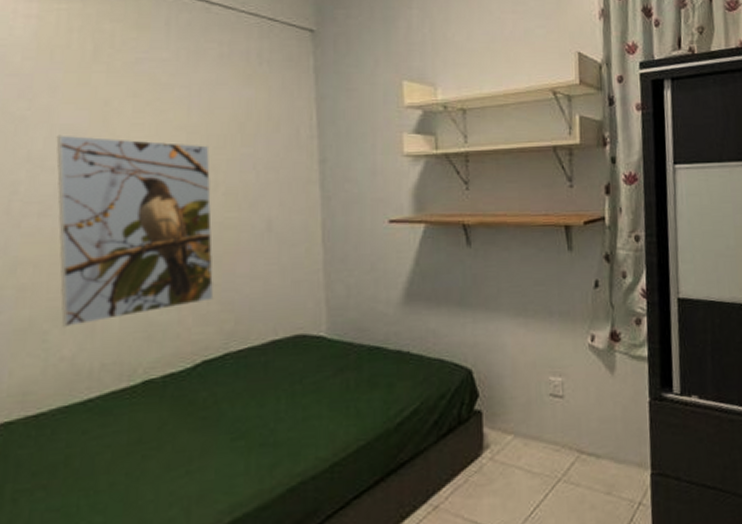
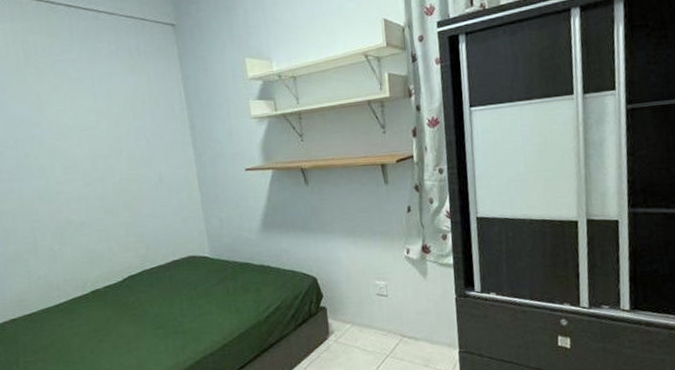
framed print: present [56,134,214,327] -> none [11,121,130,256]

